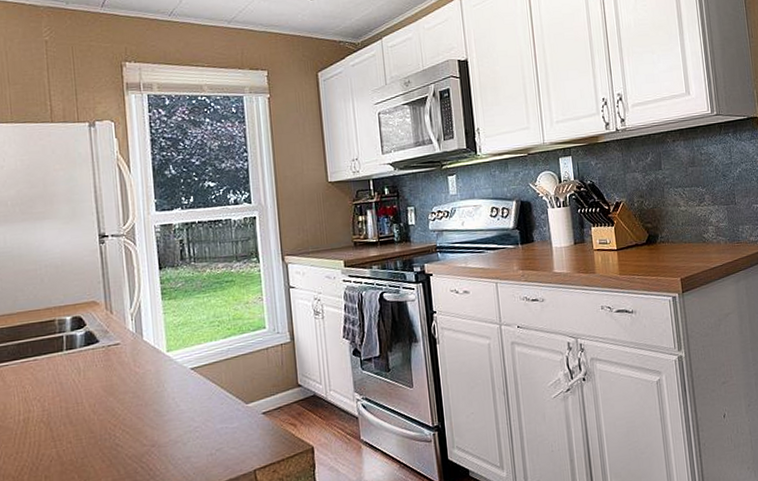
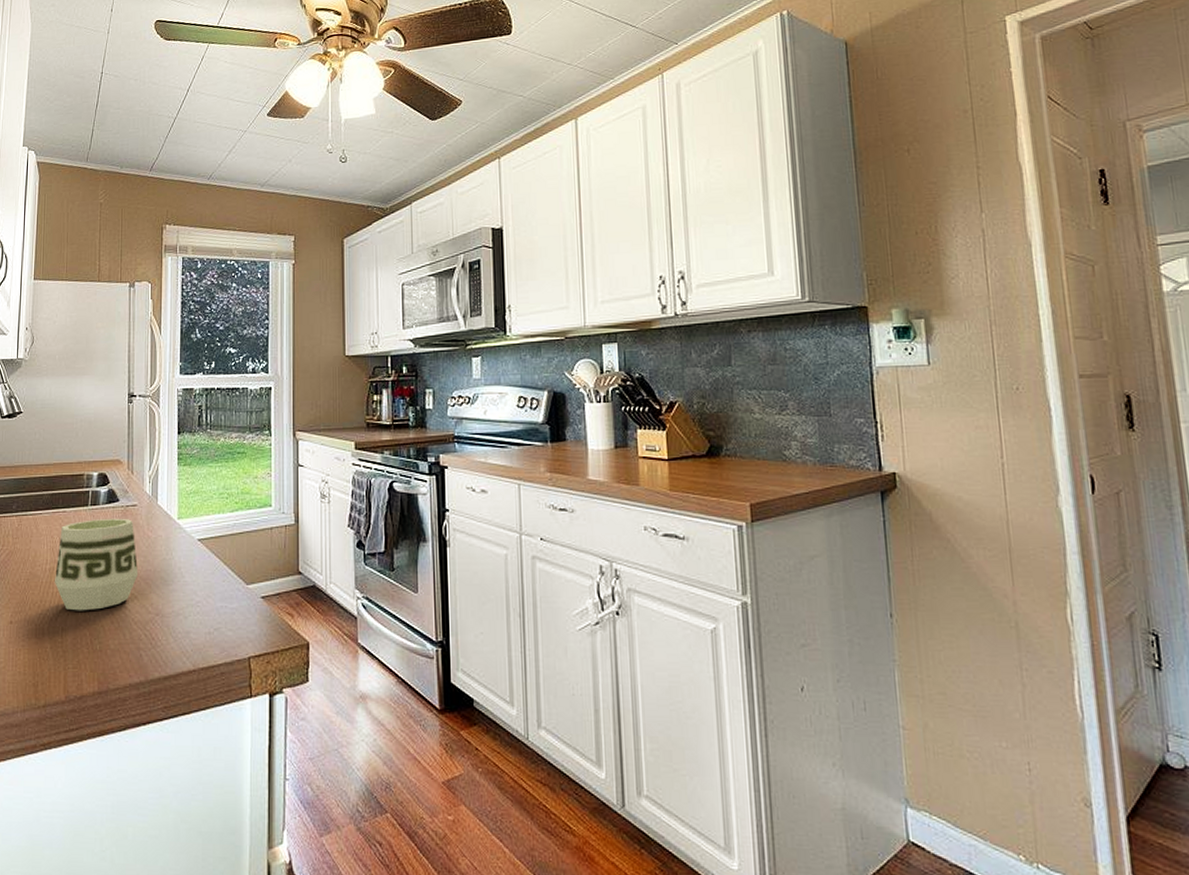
cup: none [31,358,129,457] -> present [55,518,139,611]

